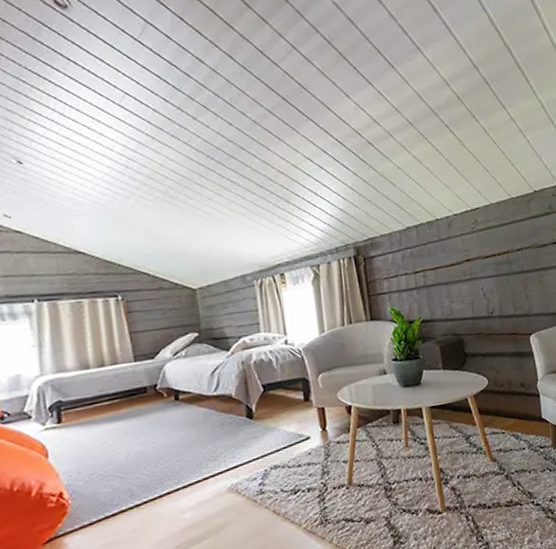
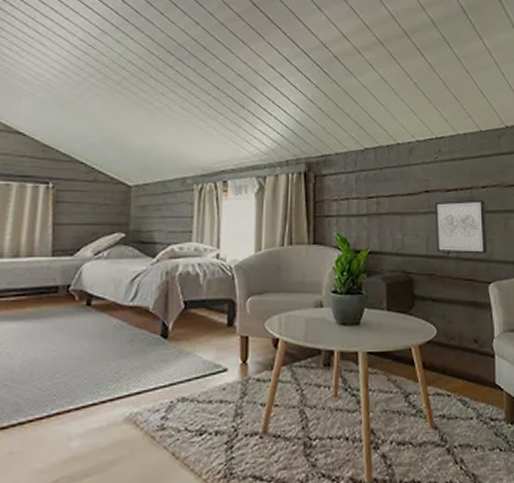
wall art: none [476,261,527,314] -> present [436,199,488,254]

